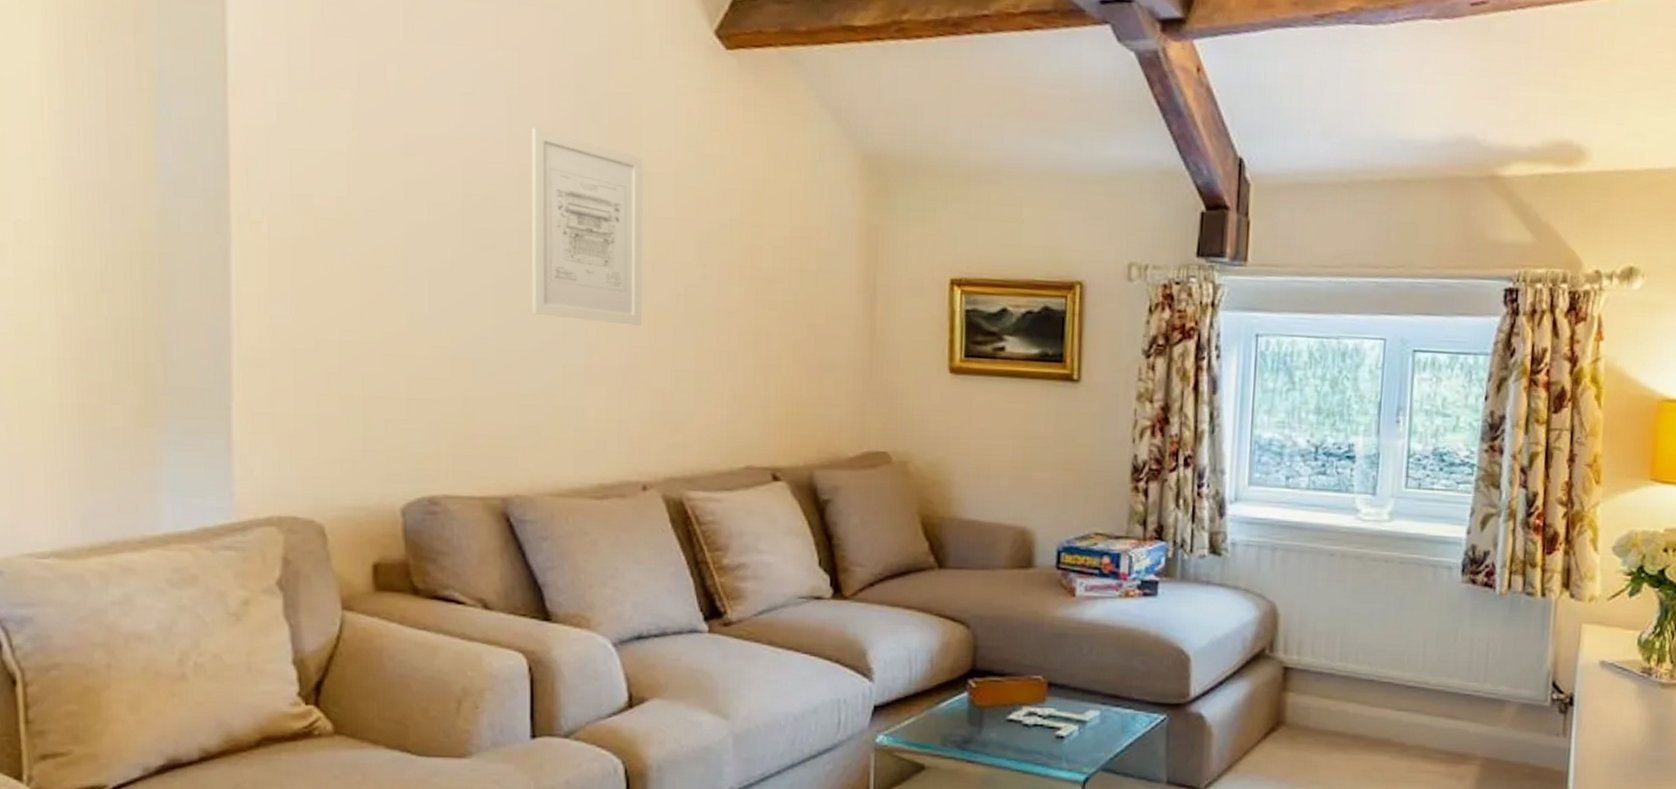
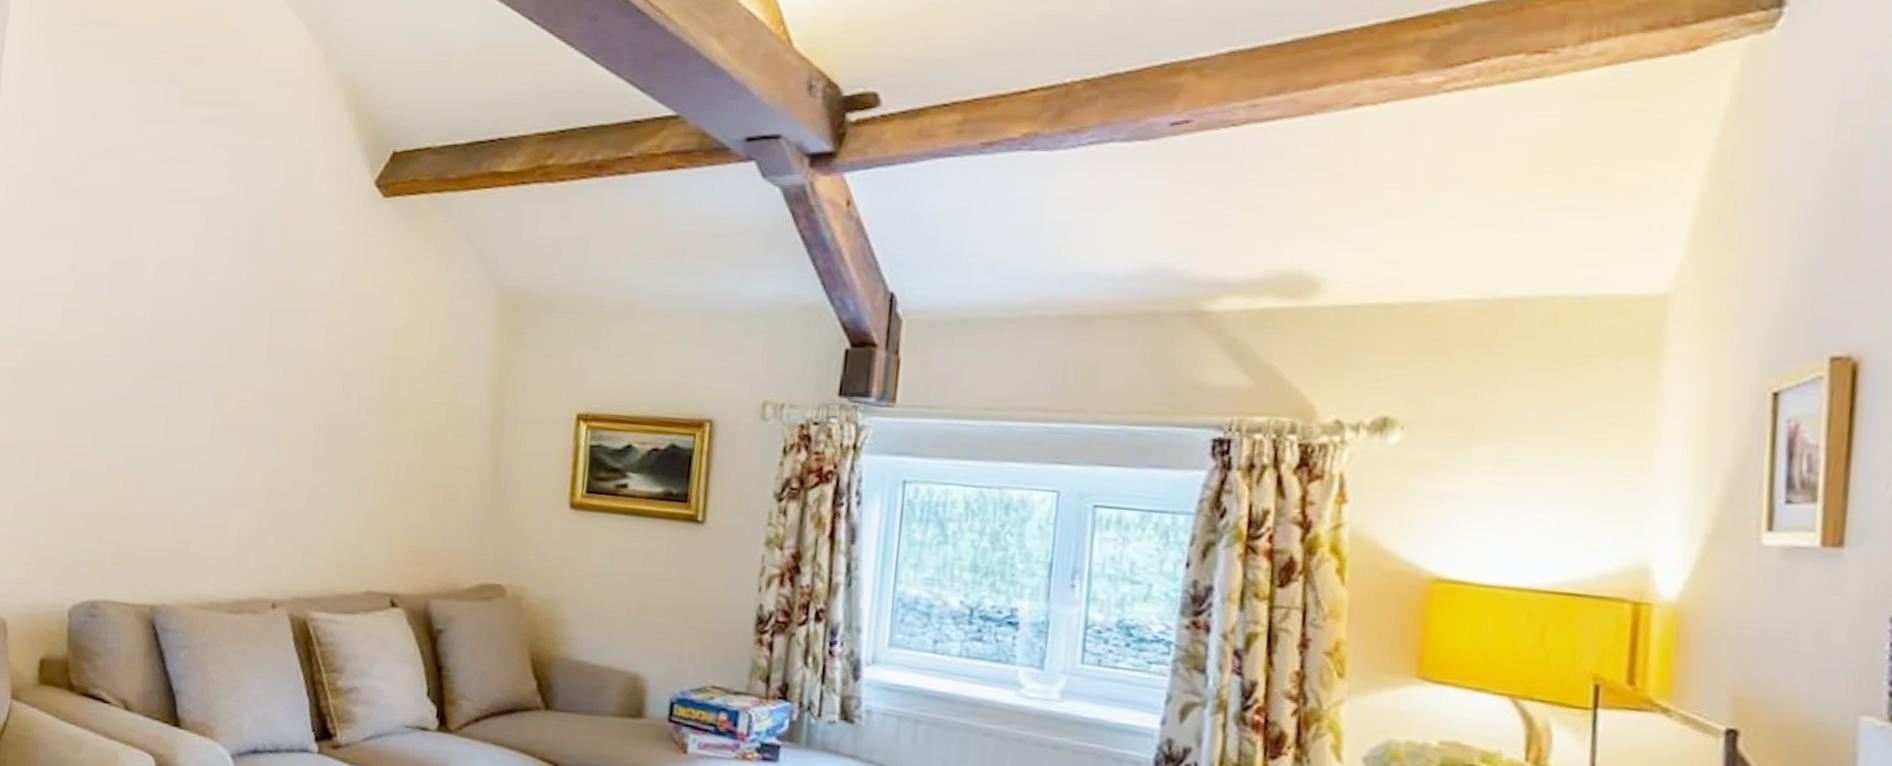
wall art: present [531,128,643,326] -> none [194,271,302,451]

